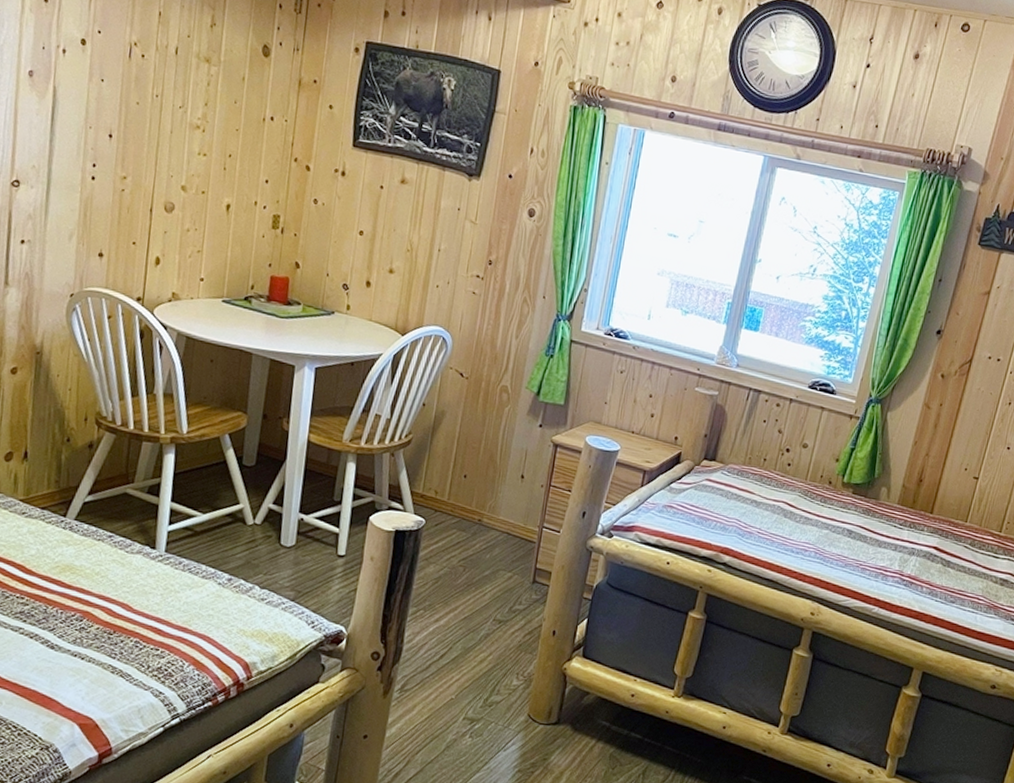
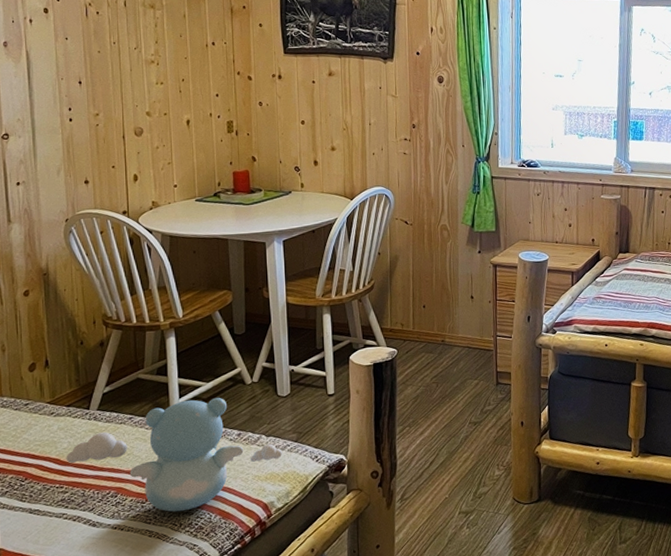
teddy bear: none [31,528,276,653] -> present [66,397,283,512]

